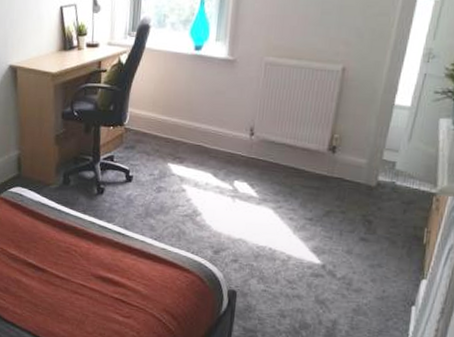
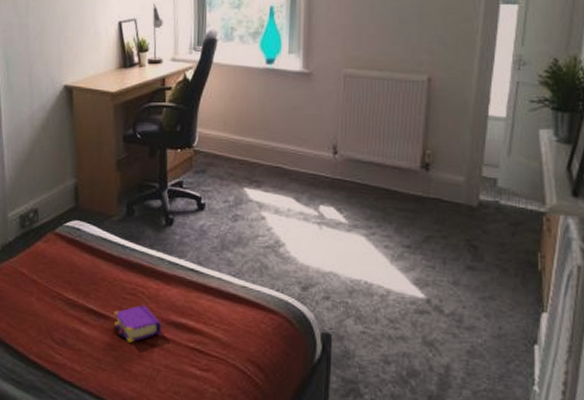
book: none [50,261,91,292] -> present [113,305,162,343]

